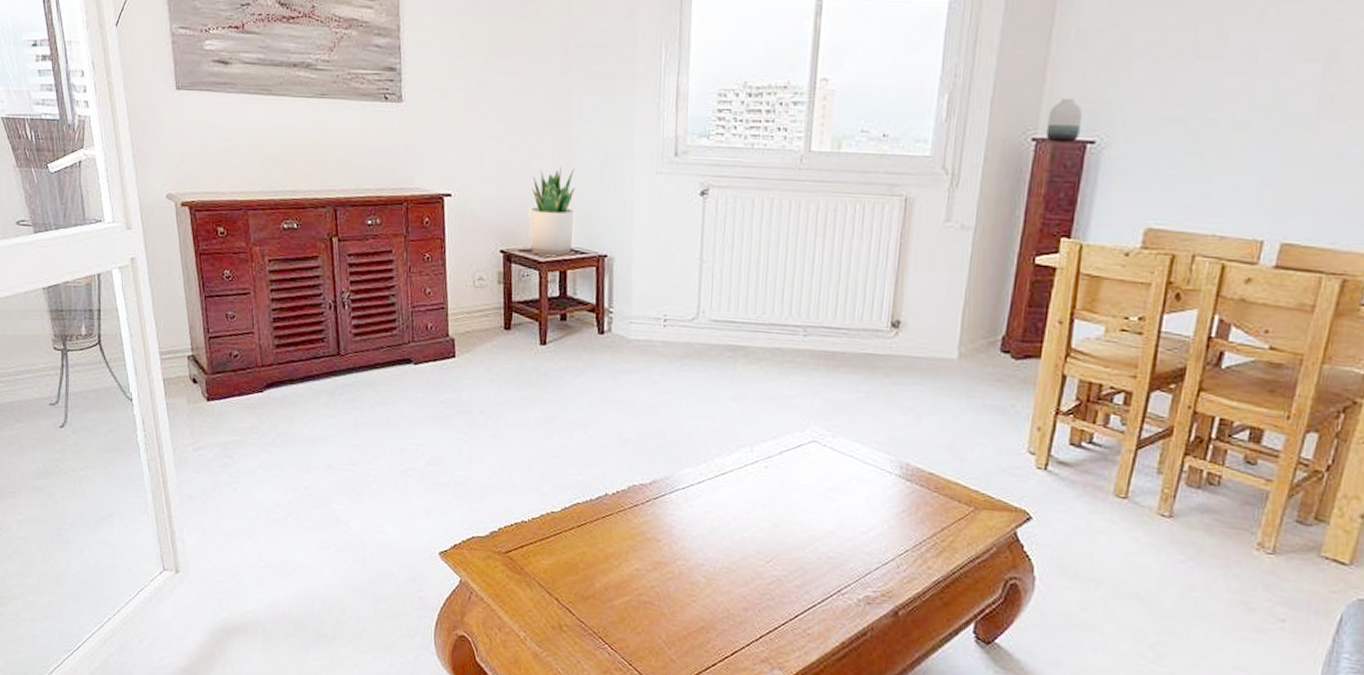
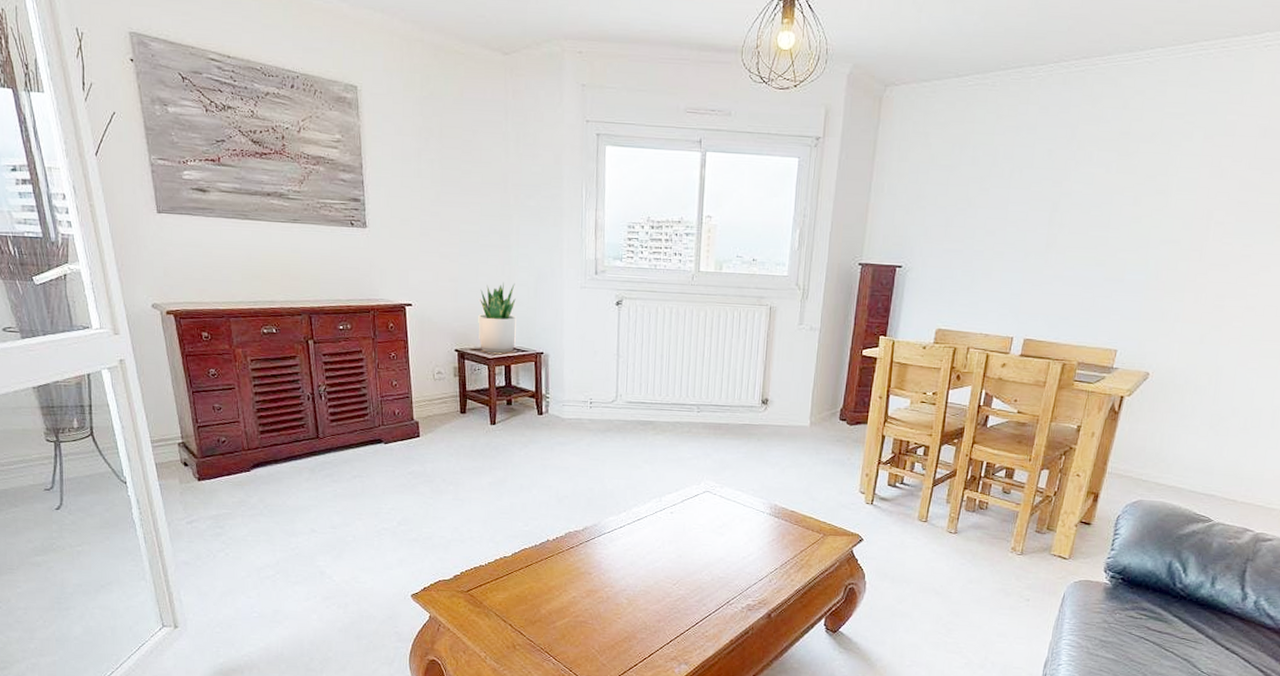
vase: present [1046,98,1083,143] -> none [868,234,894,267]

